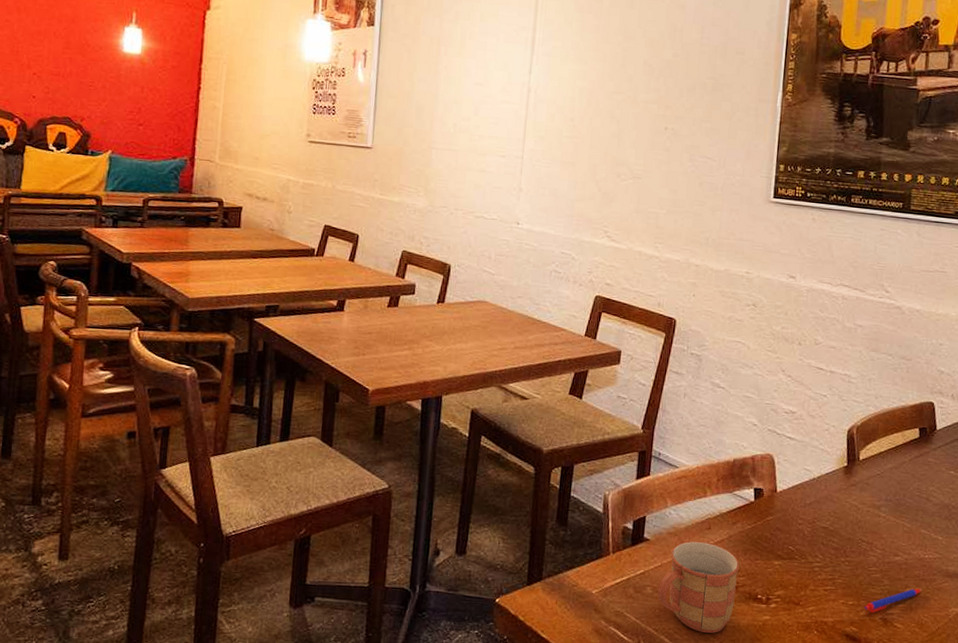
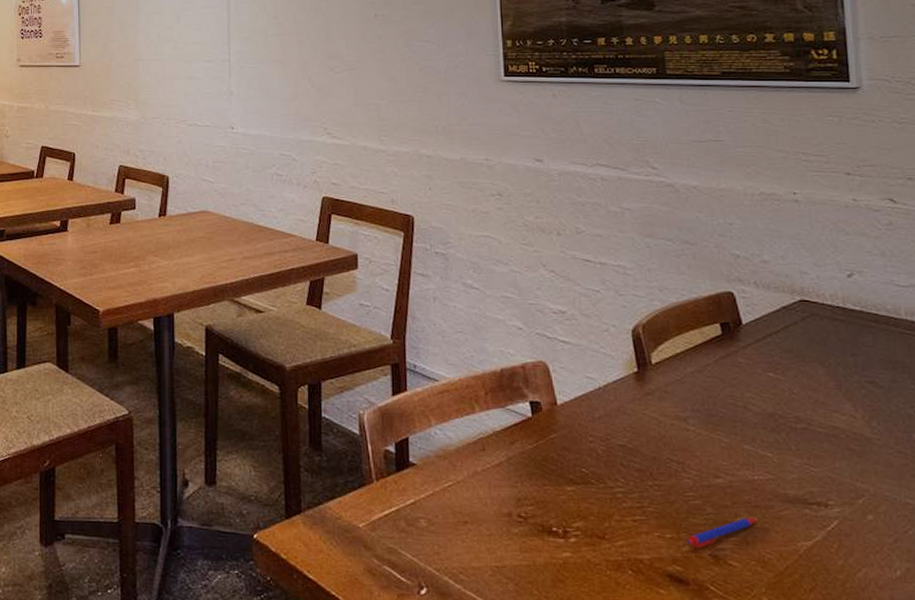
mug: present [658,541,739,633] -> none [433,464,526,573]

